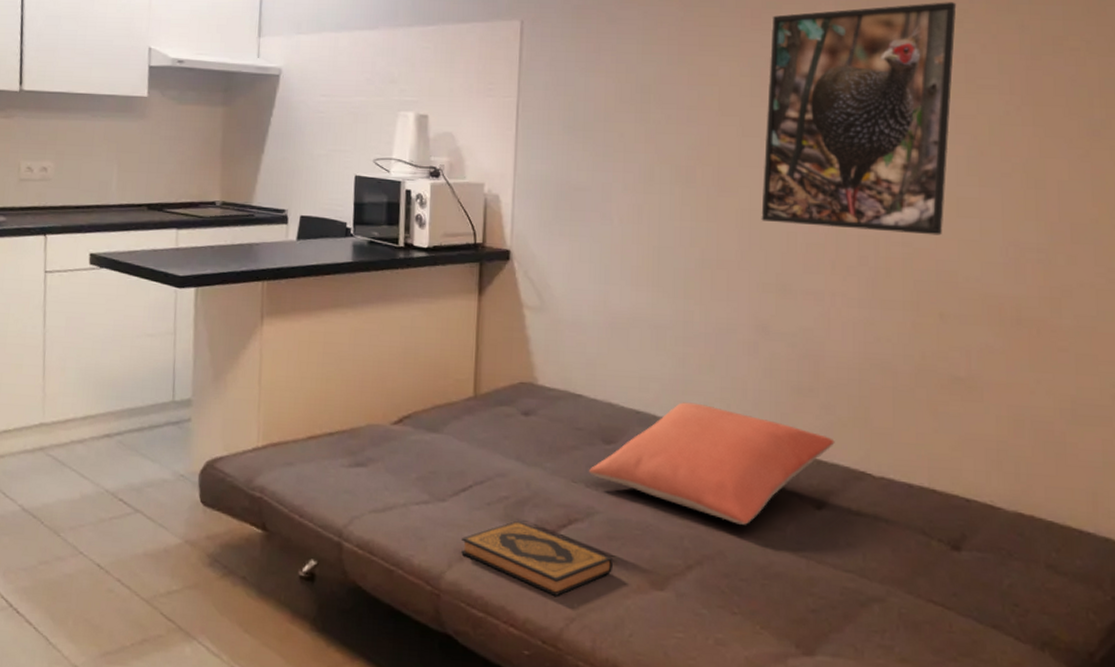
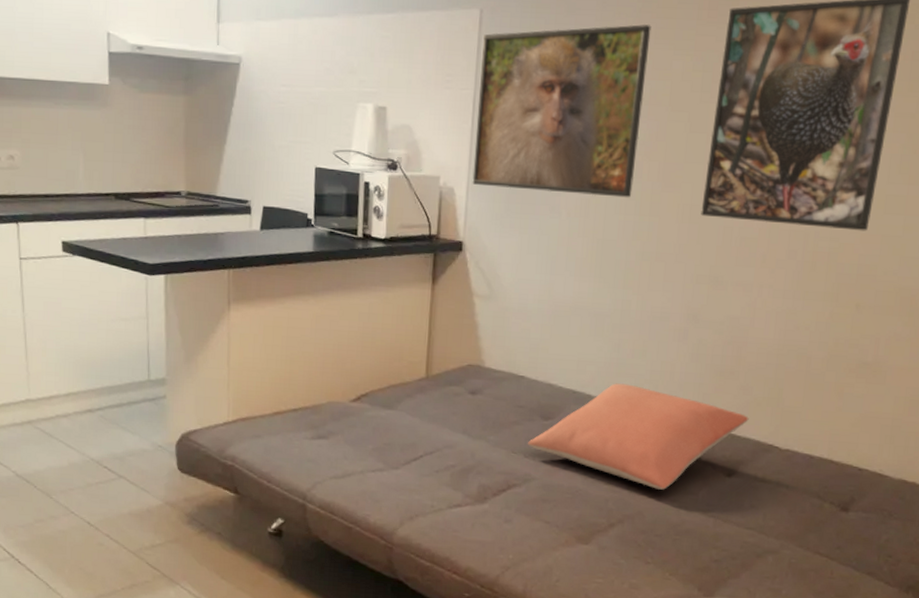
hardback book: present [461,520,613,596] -> none [412,485,545,549]
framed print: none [518,32,695,203] -> present [472,24,651,198]

